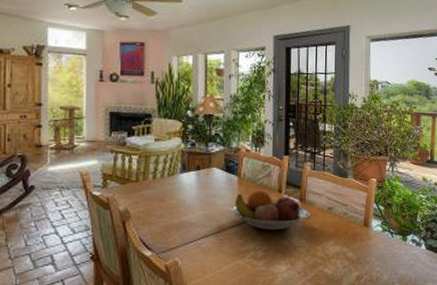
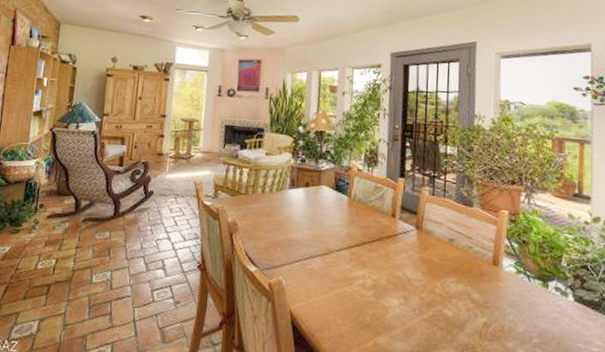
fruit bowl: present [231,191,310,231] -> none [339,213,428,259]

